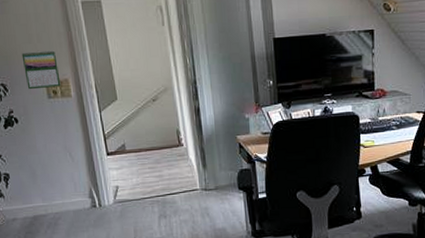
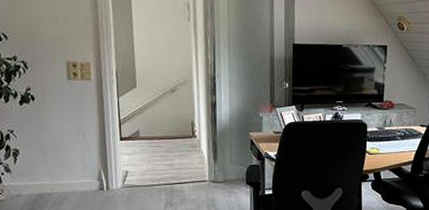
calendar: present [21,50,61,90] -> none [46,32,82,70]

